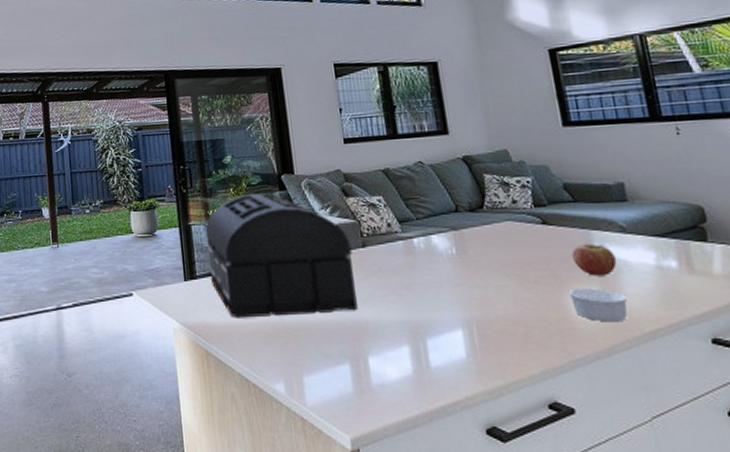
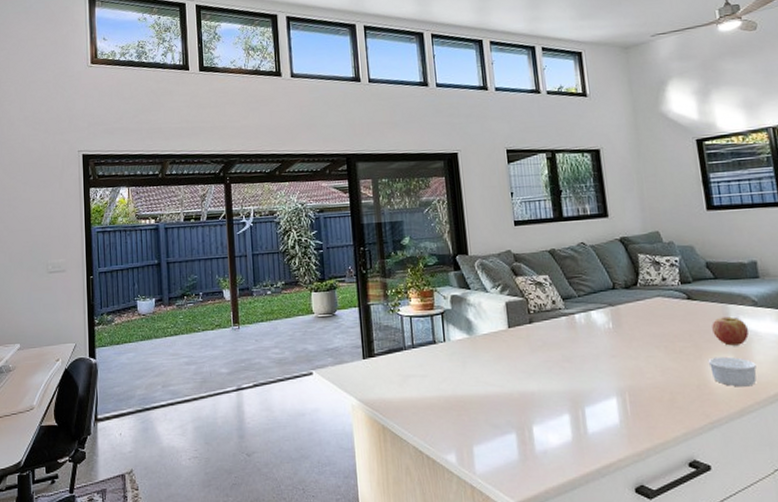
treasure chest: present [205,193,358,318] -> none [384,273,524,394]

